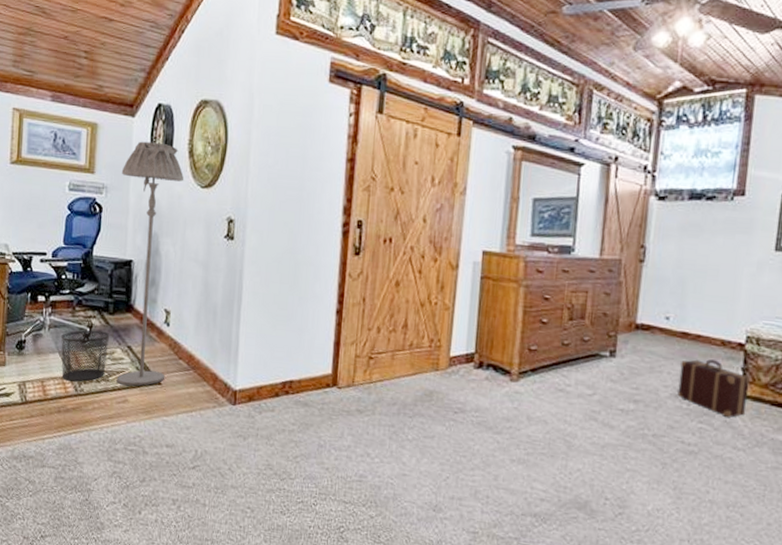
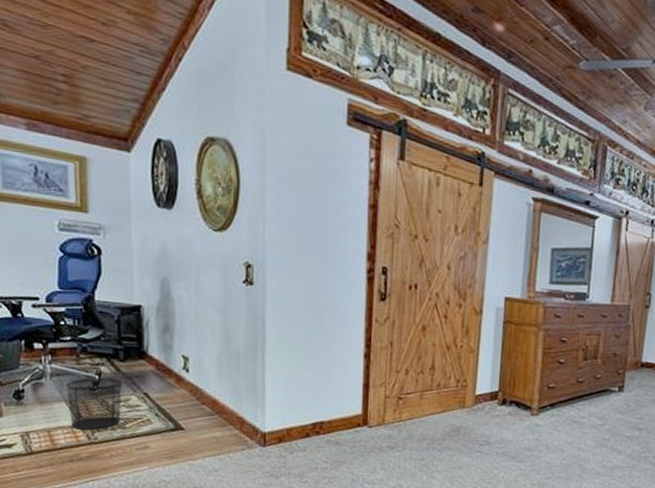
floor lamp: present [116,141,184,386] -> none [120,179,194,432]

